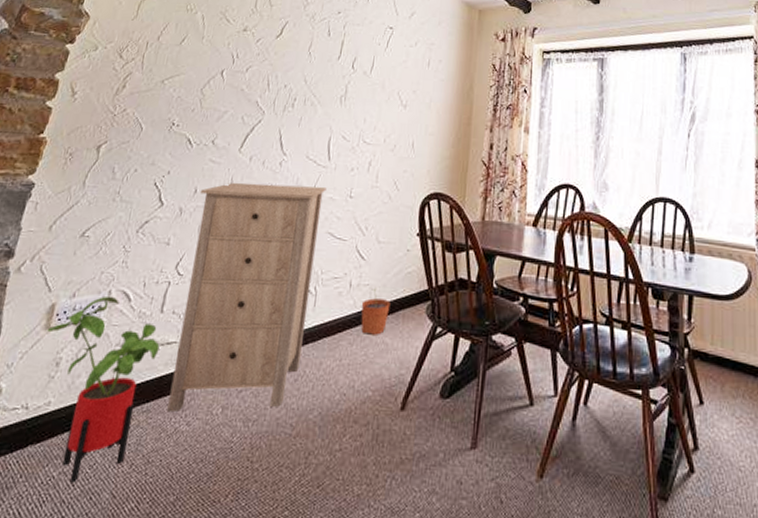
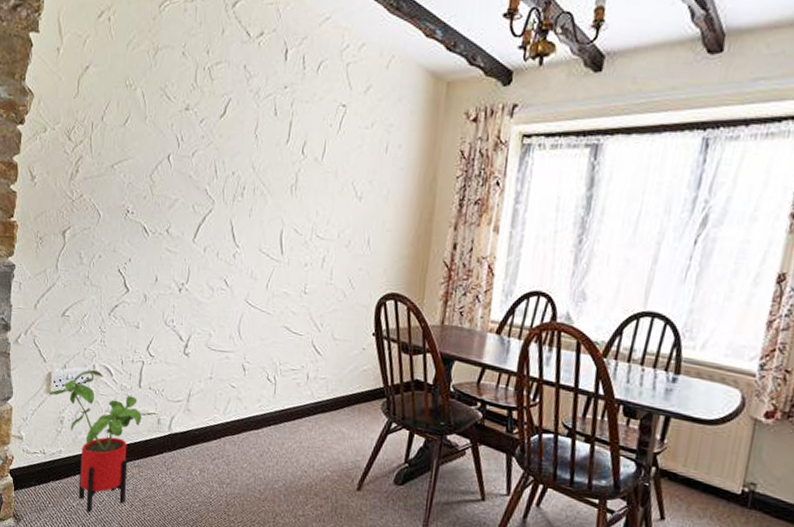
storage cabinet: present [167,182,327,413] -> none [154,272,281,476]
plant pot: present [361,288,391,335] -> none [318,381,347,425]

